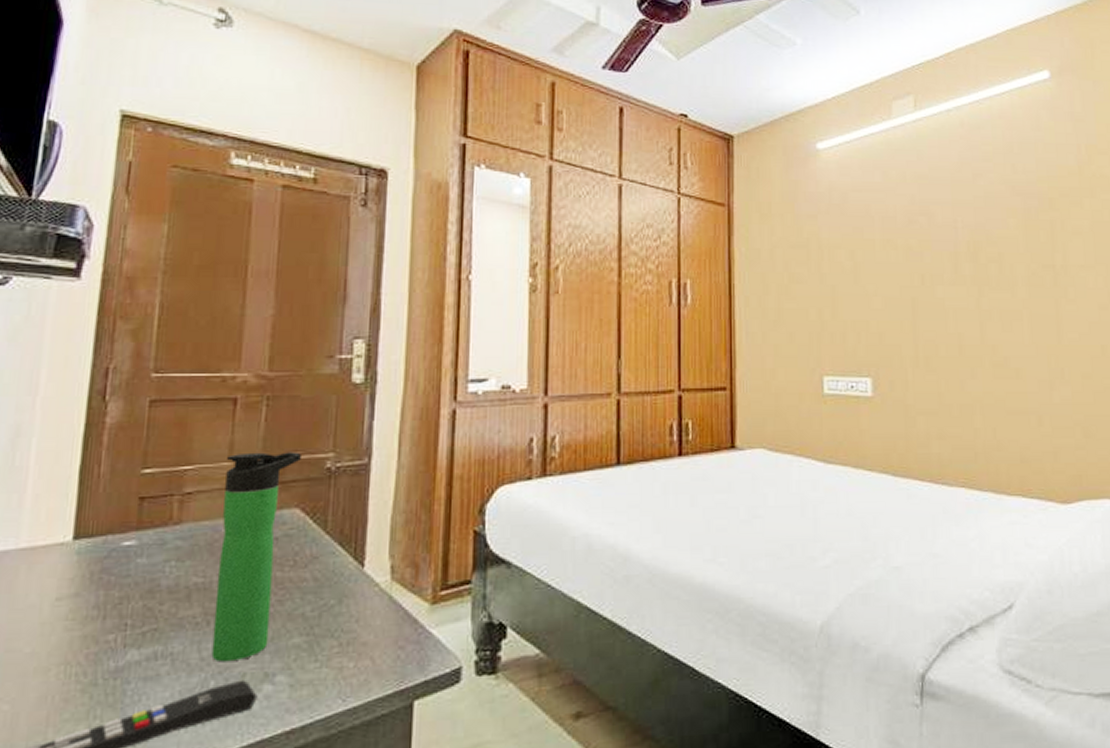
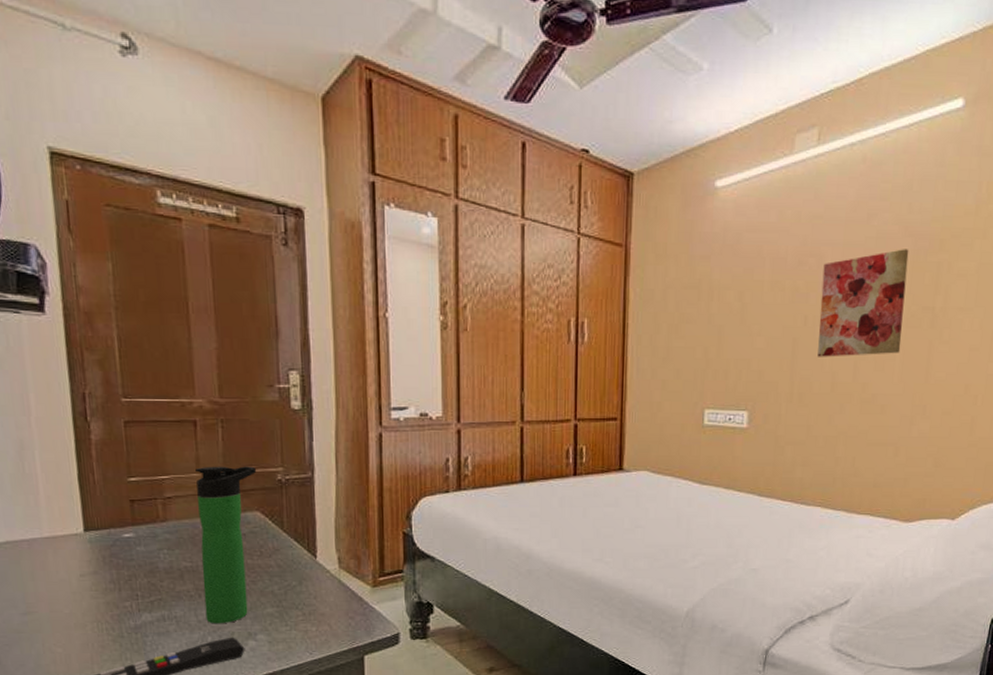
wall art: none [935,207,1027,318] -> present [817,249,909,357]

